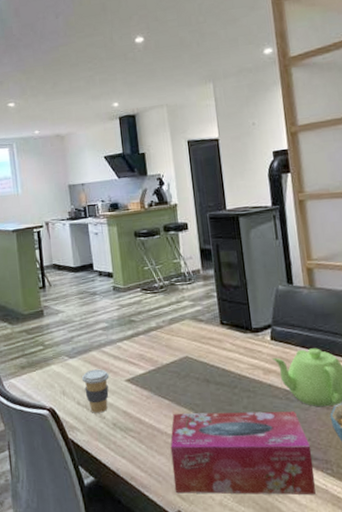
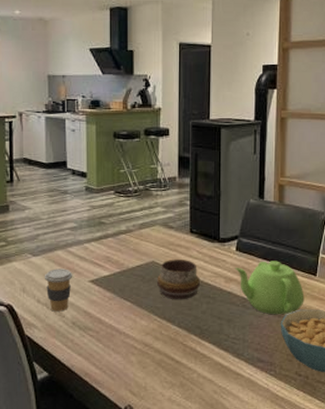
tissue box: present [170,411,316,495] -> none [127,315,259,392]
decorative bowl: none [193,352,239,396] -> present [157,259,201,300]

